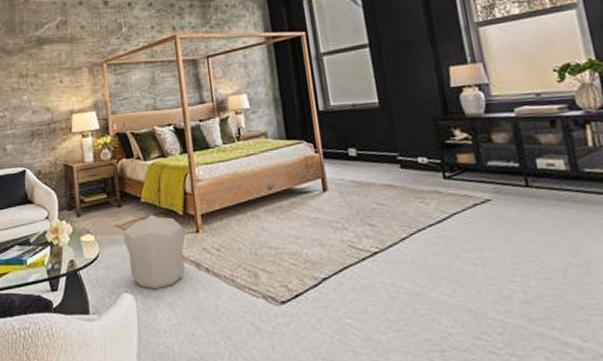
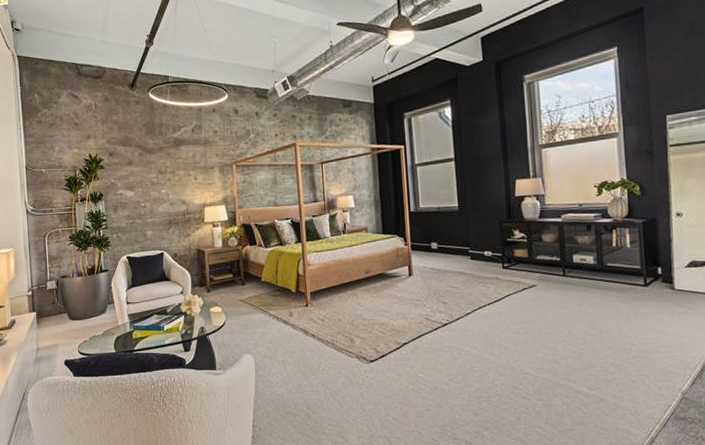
pouf: present [123,214,186,290] -> none [246,291,297,351]

